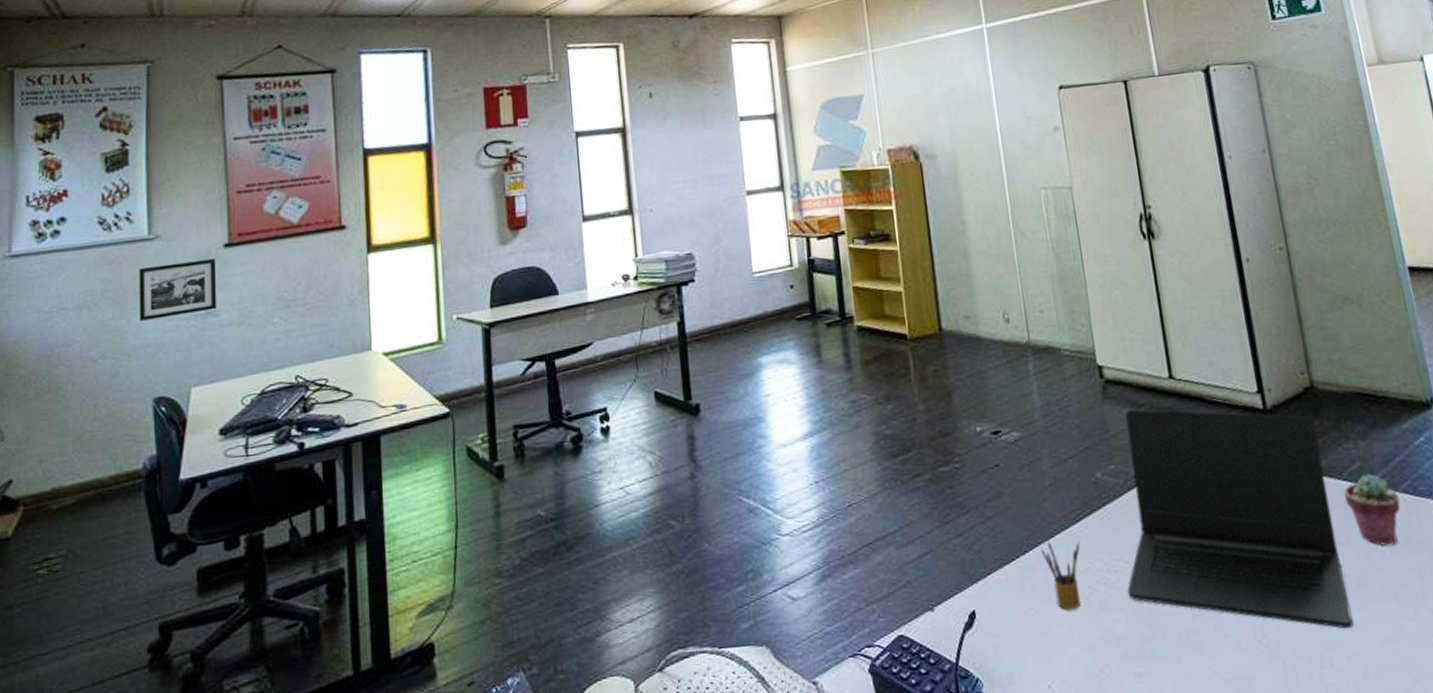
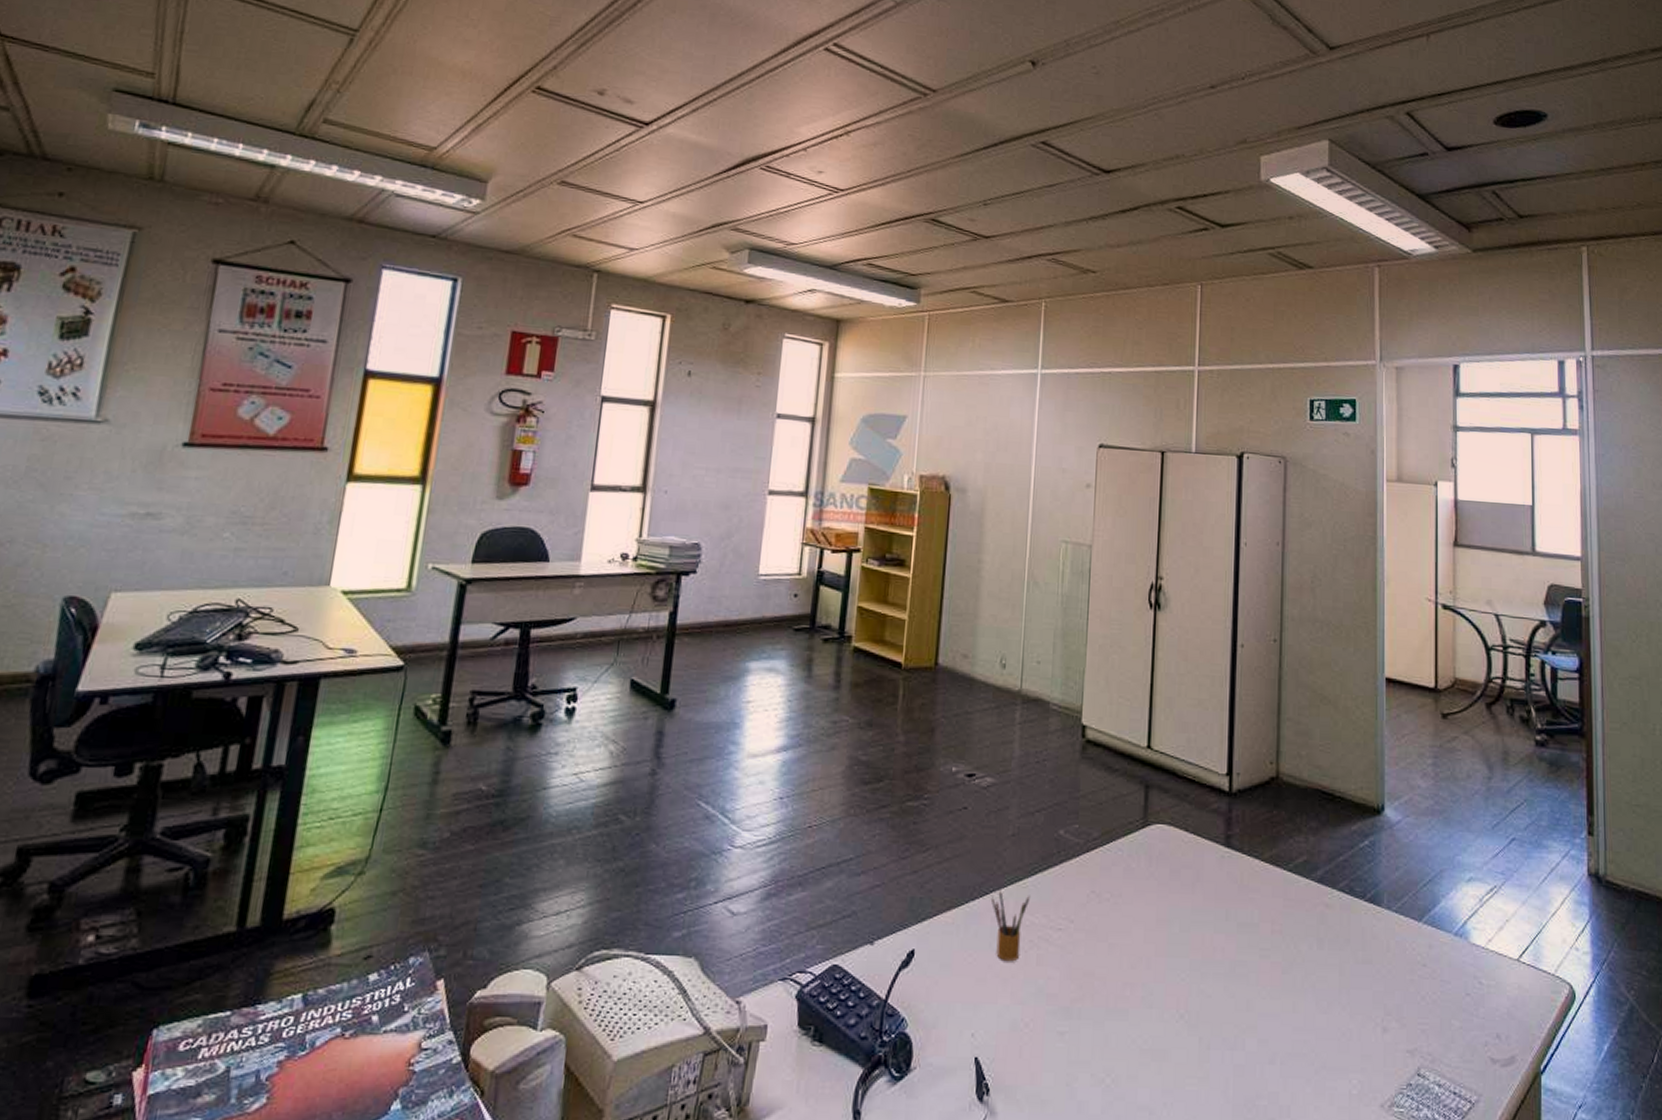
picture frame: present [139,259,217,321] -> none [65,451,170,512]
laptop: present [1125,409,1354,629] -> none [1066,774,1274,1014]
potted succulent: present [1343,474,1401,546] -> none [1286,868,1335,939]

